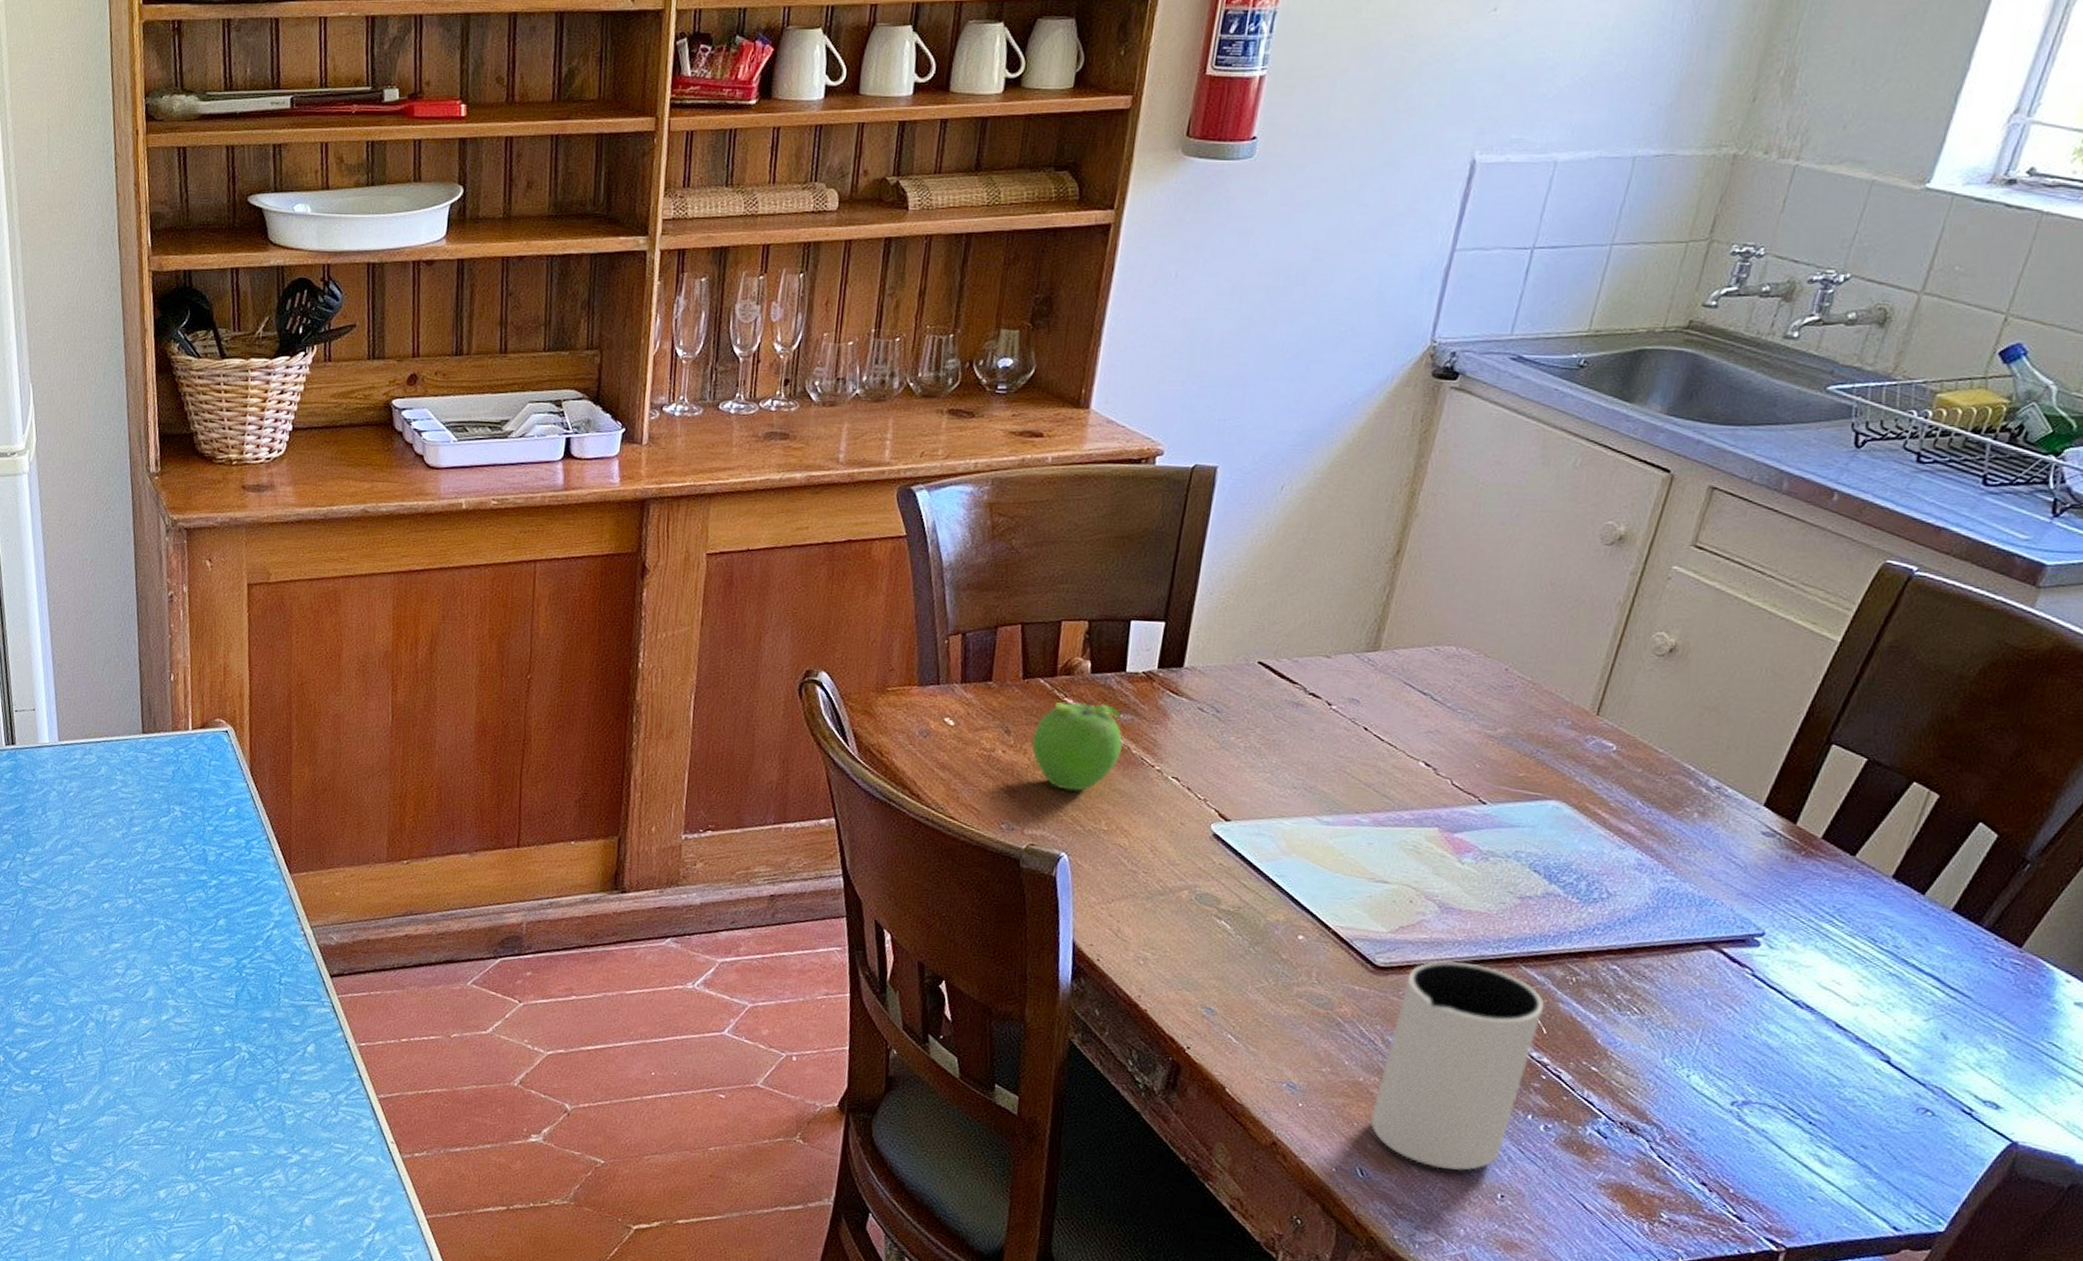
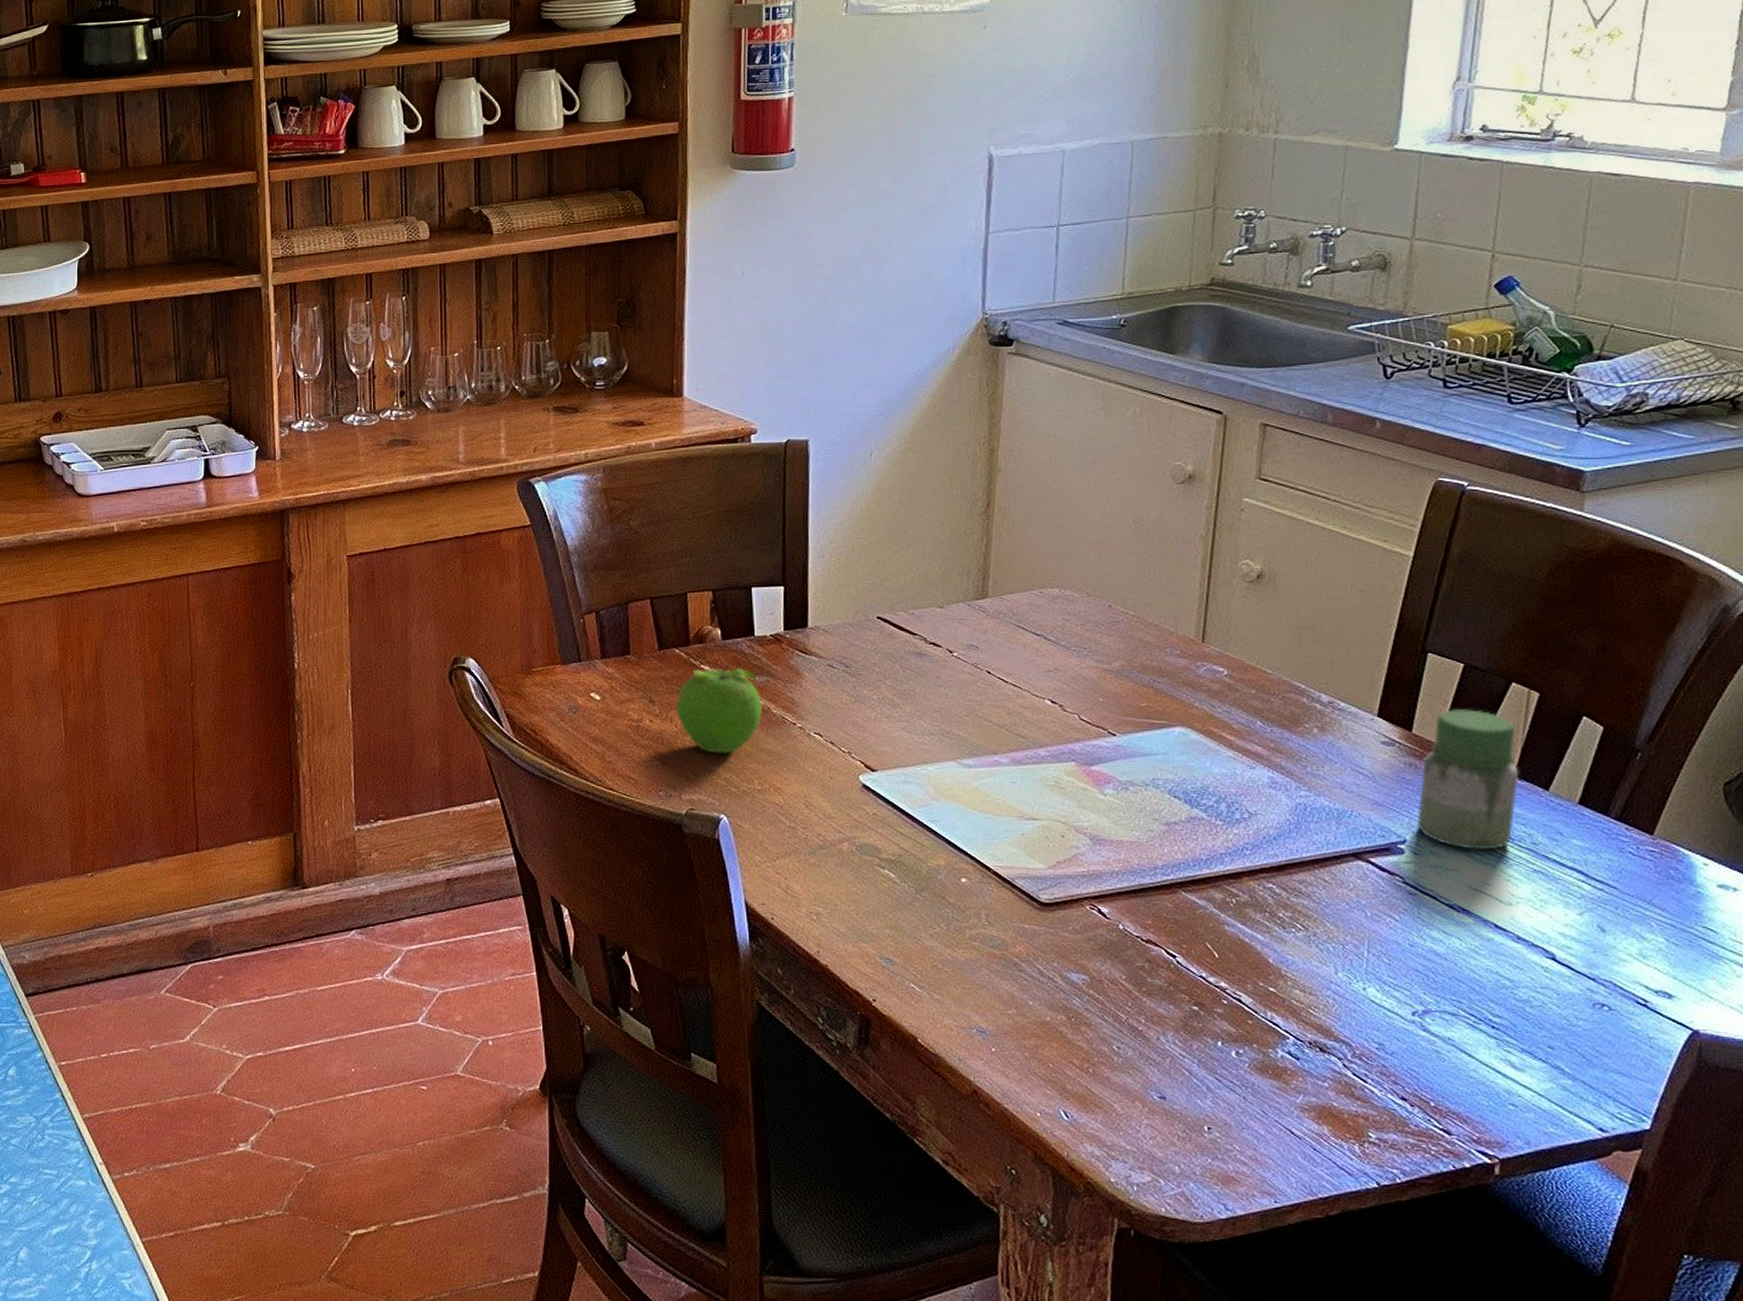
mug: present [1370,960,1545,1171] -> none [1064,891,1211,1105]
jar: none [1780,804,1906,950] -> present [1417,709,1520,850]

